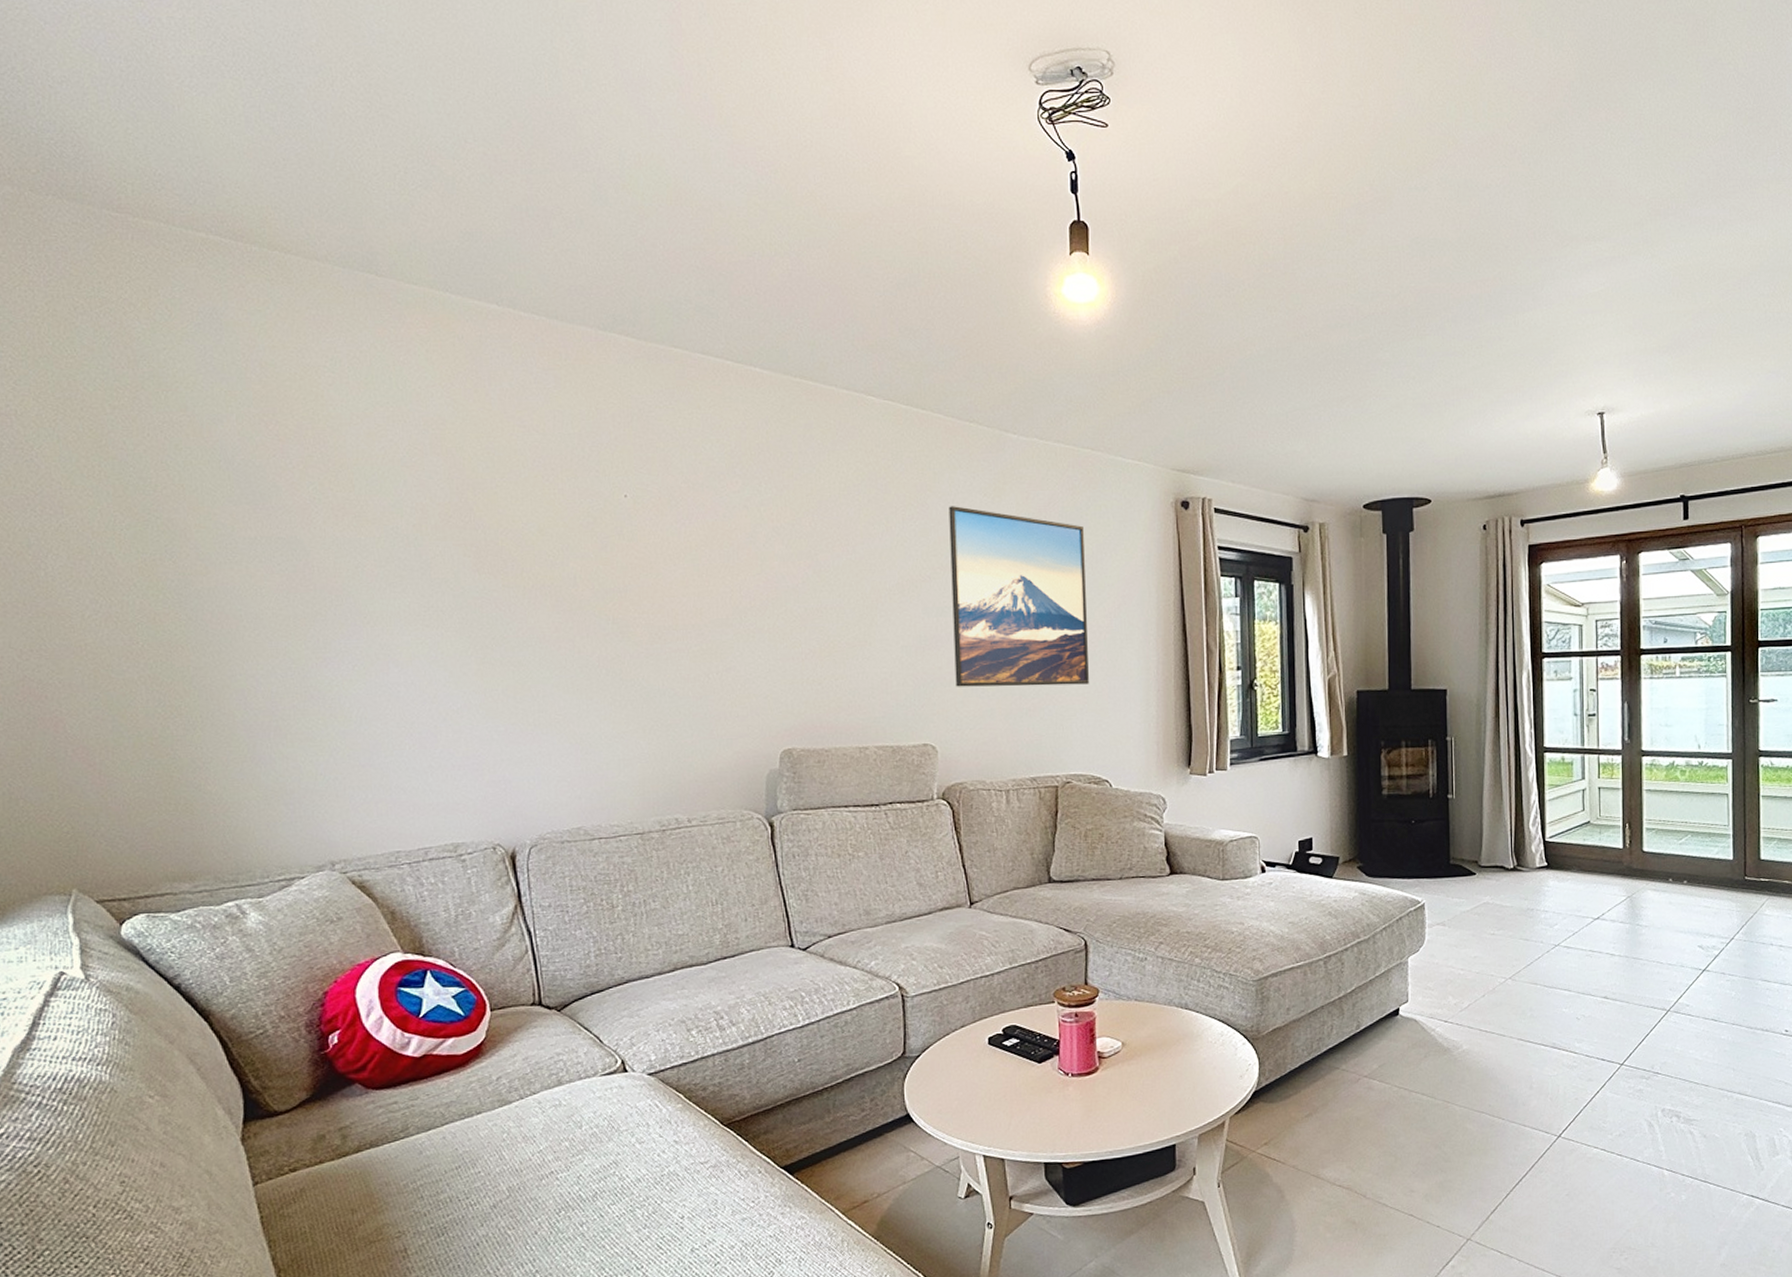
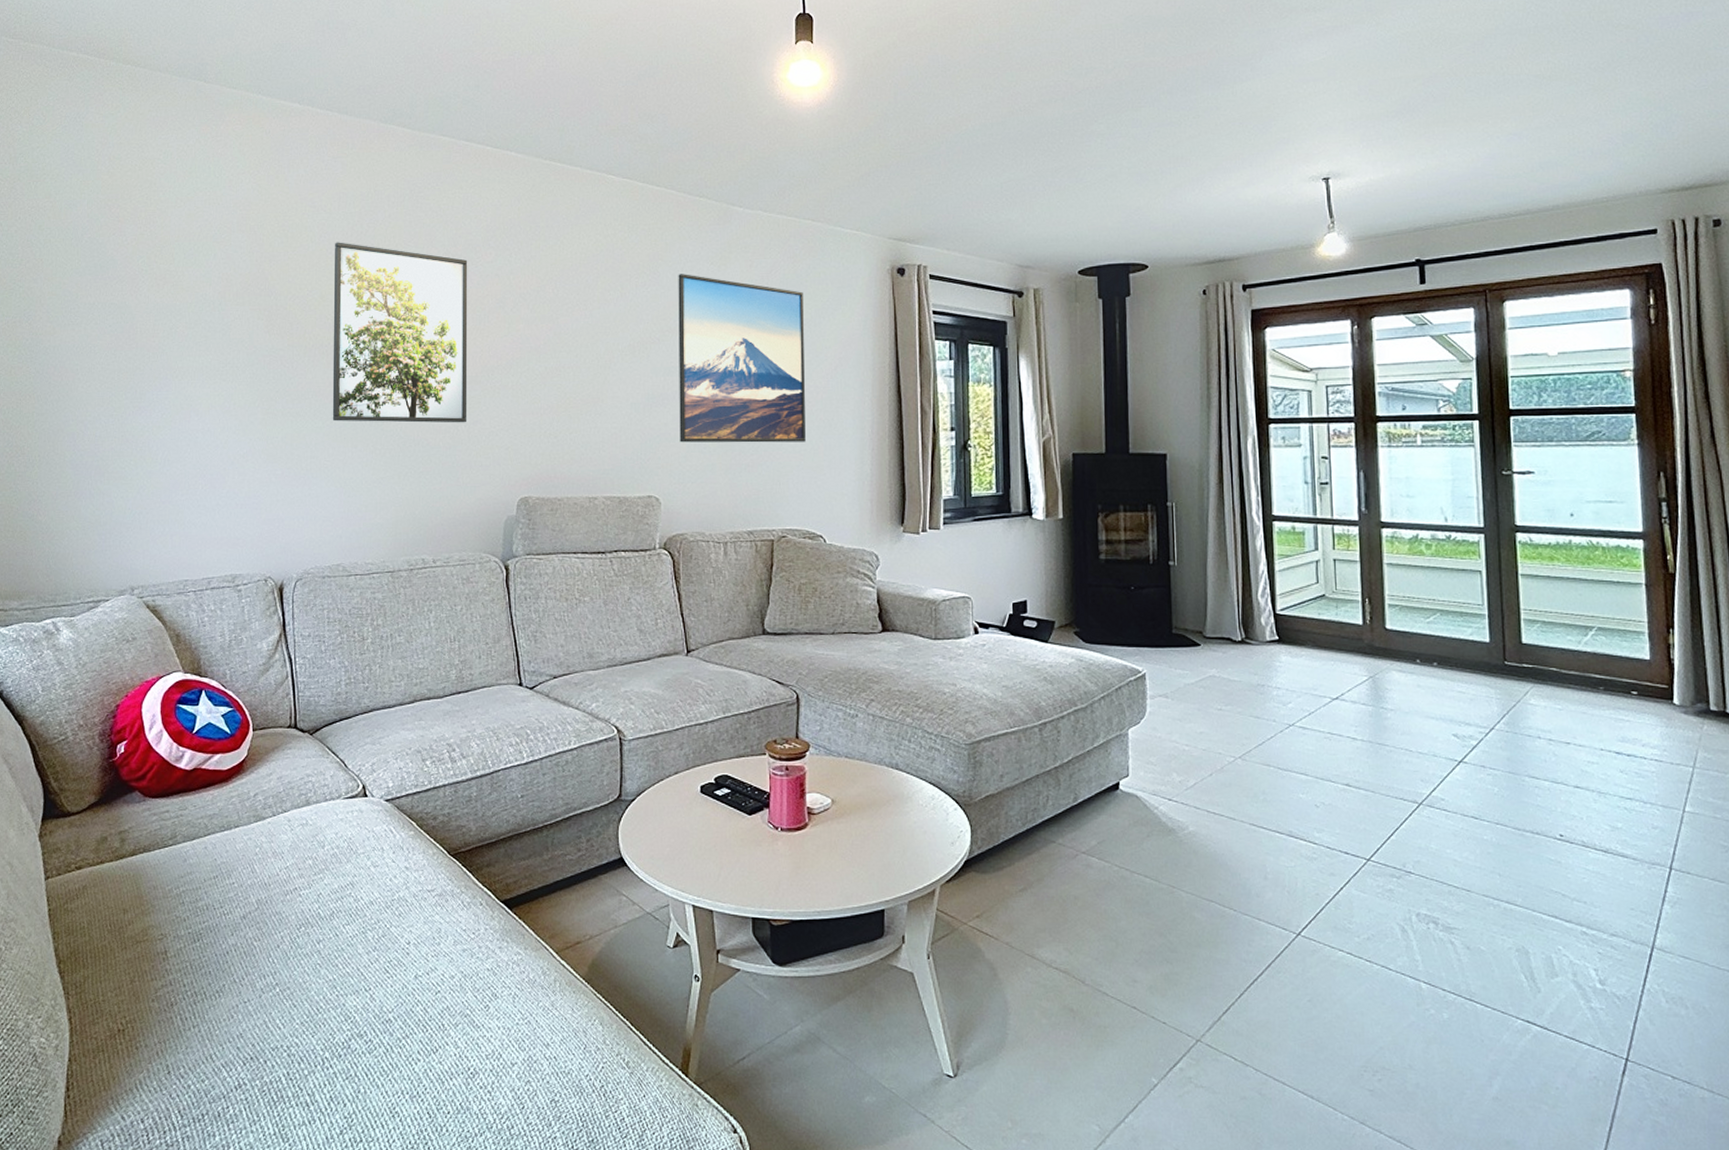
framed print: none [552,467,719,671] -> present [332,242,468,423]

